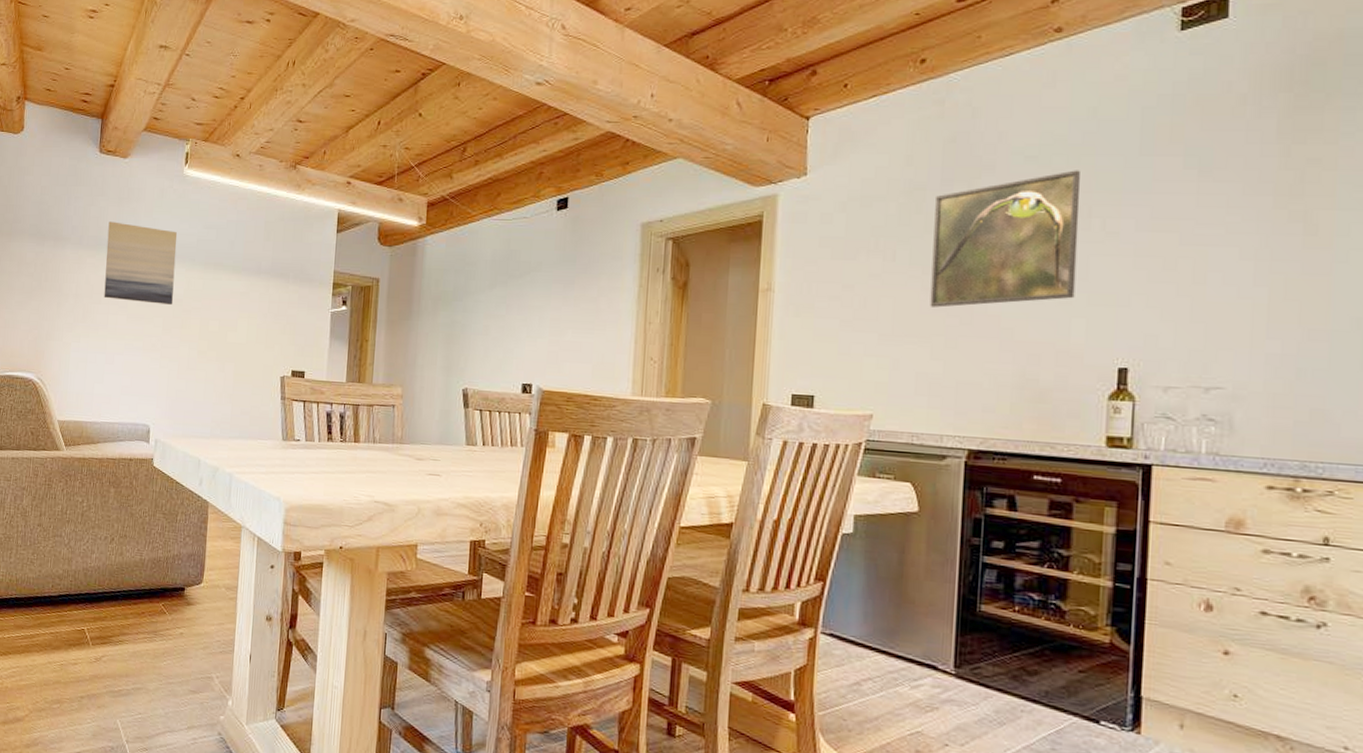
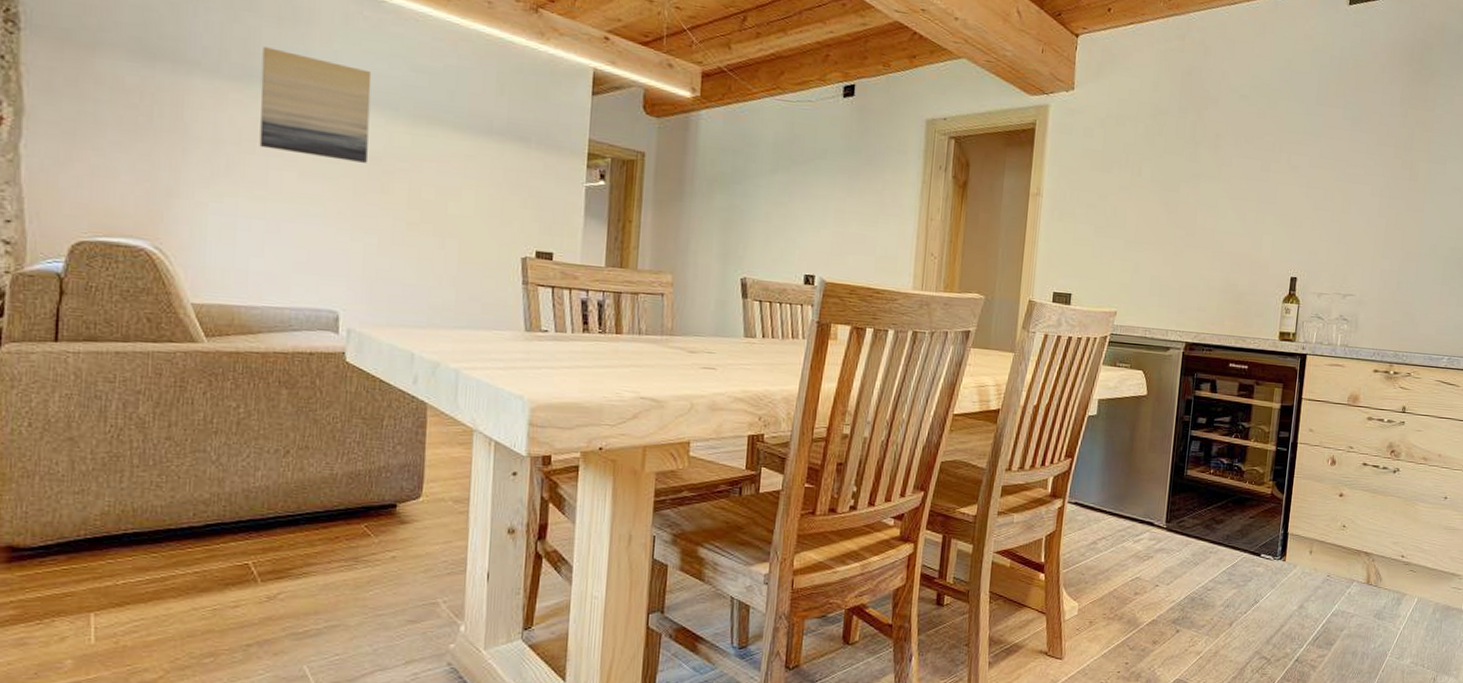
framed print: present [930,170,1080,308] -> none [1164,111,1277,220]

